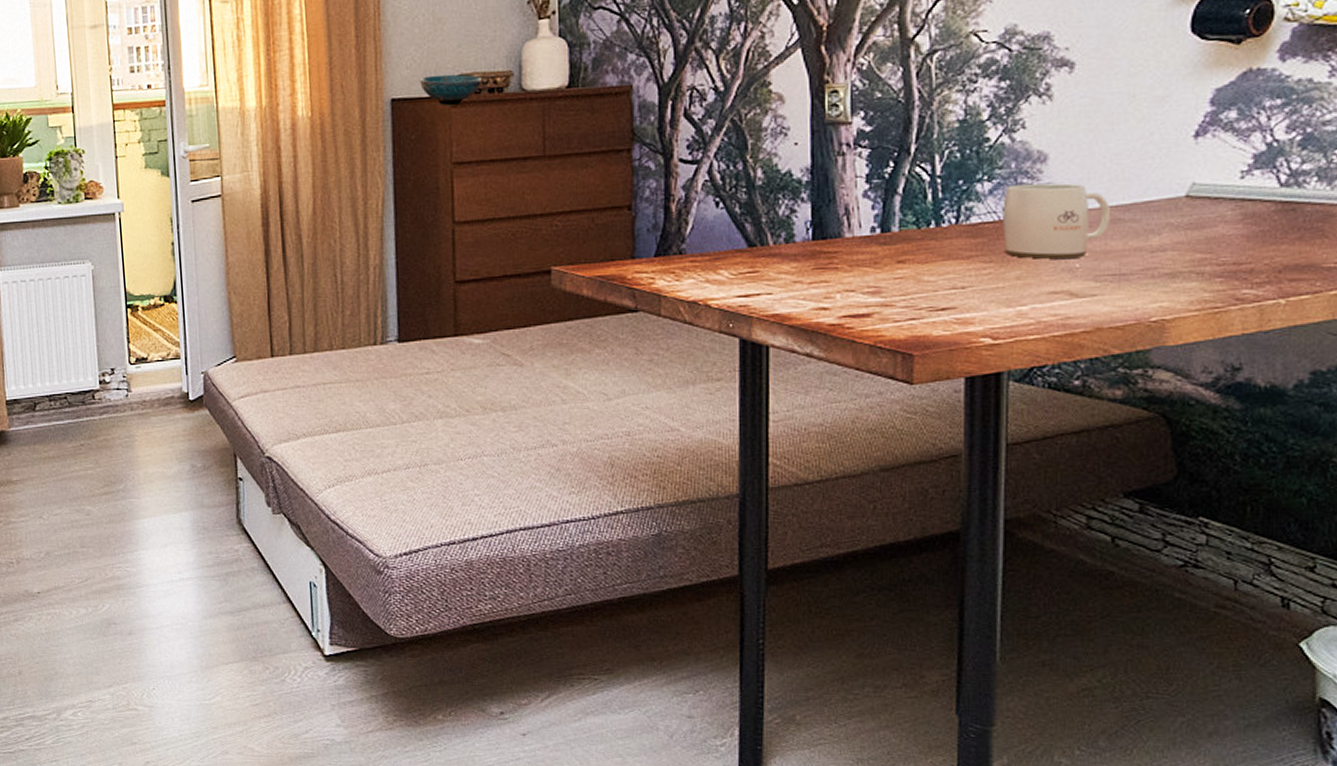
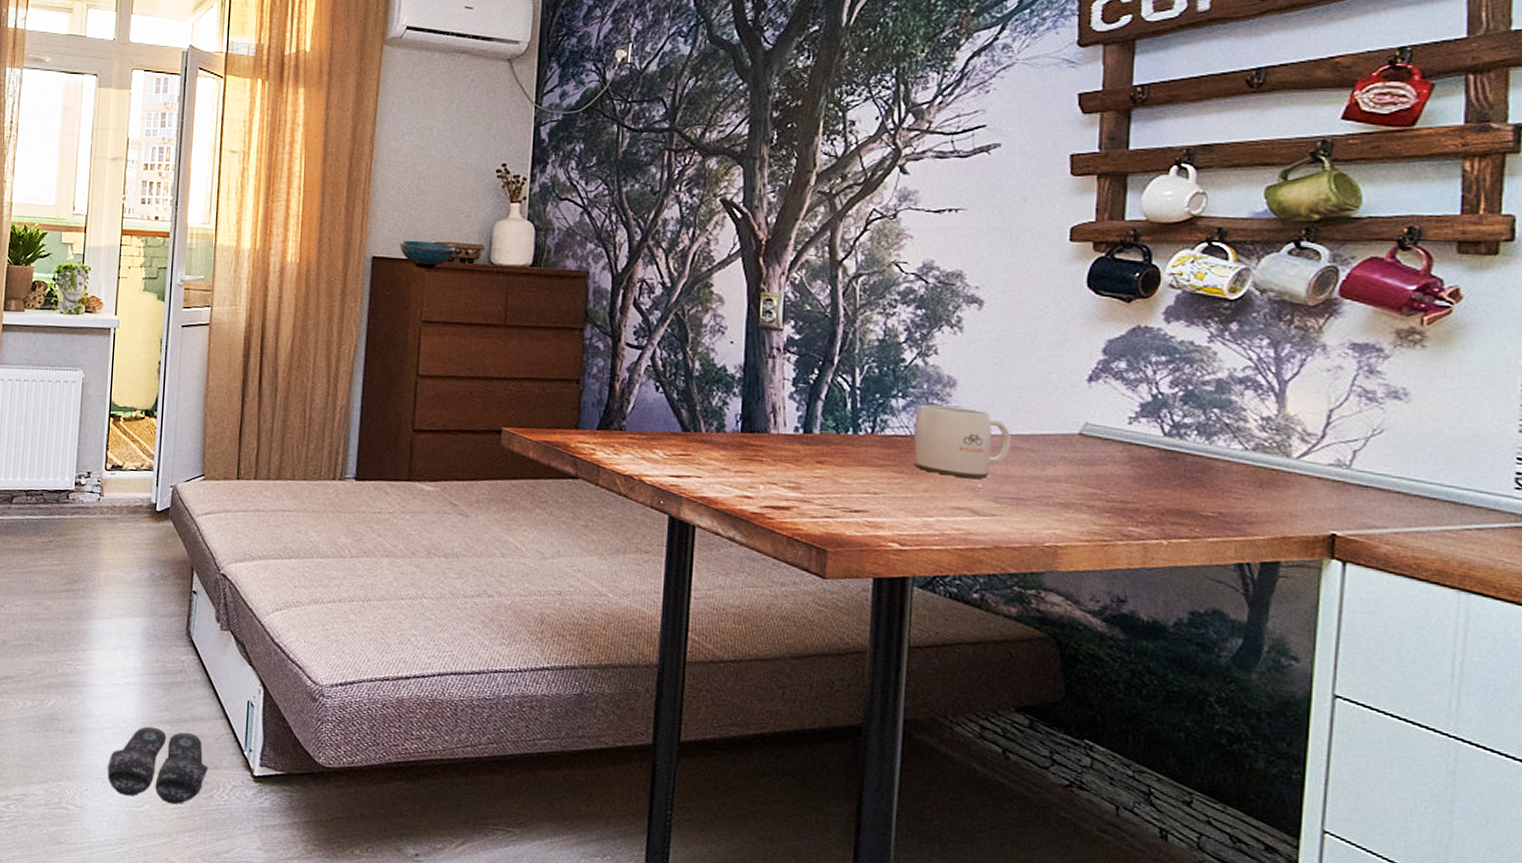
slippers: none [172,619,277,693] -> present [107,726,209,804]

